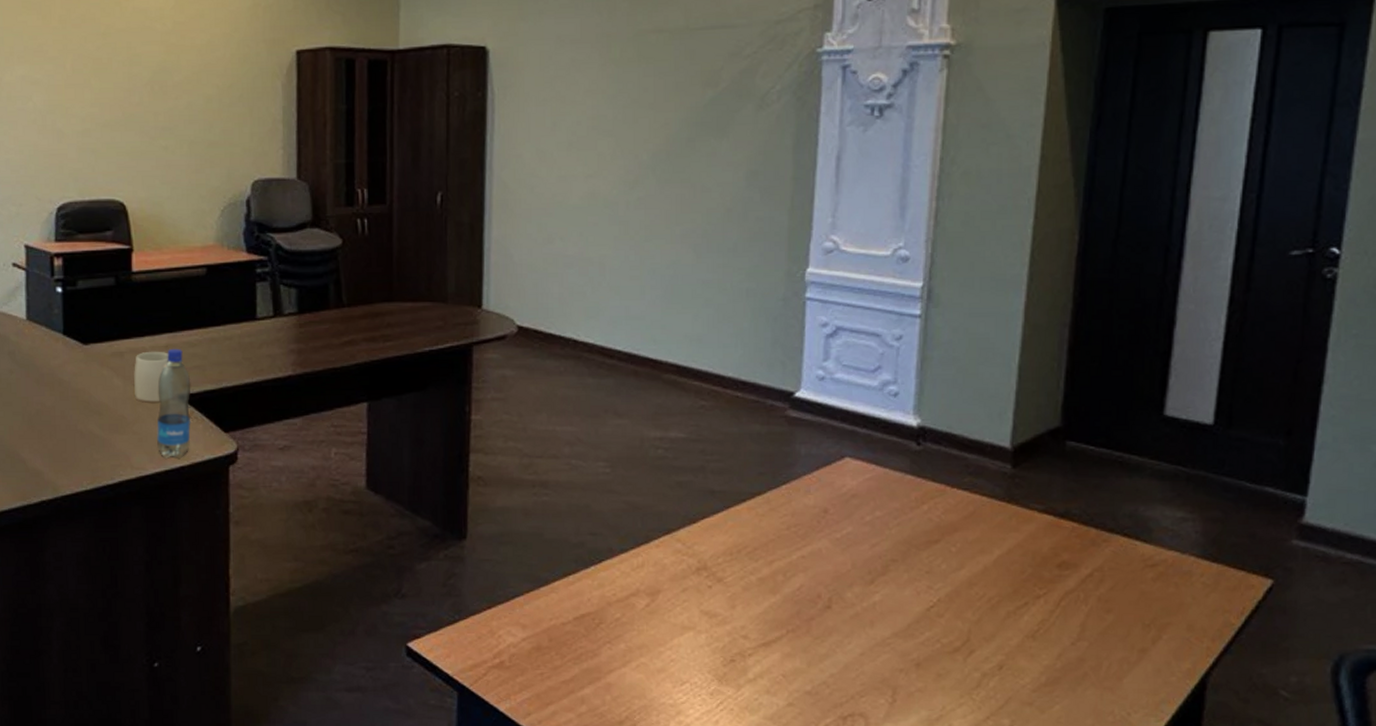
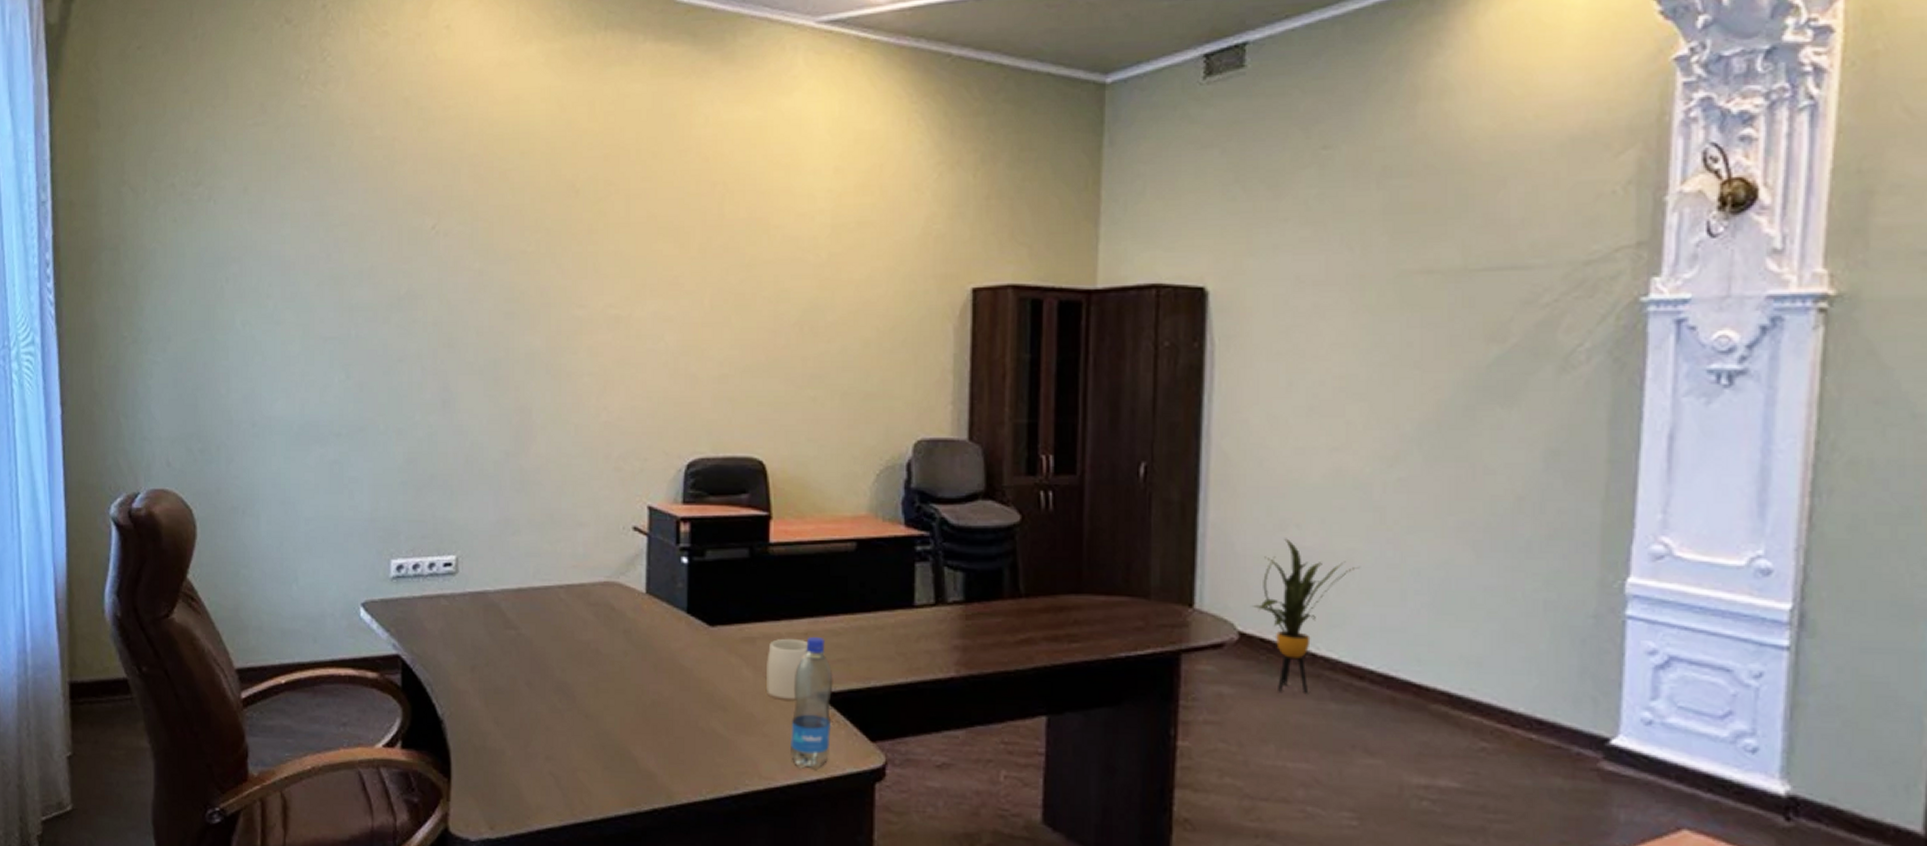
house plant: none [527,249,609,372] -> present [1251,538,1359,693]

